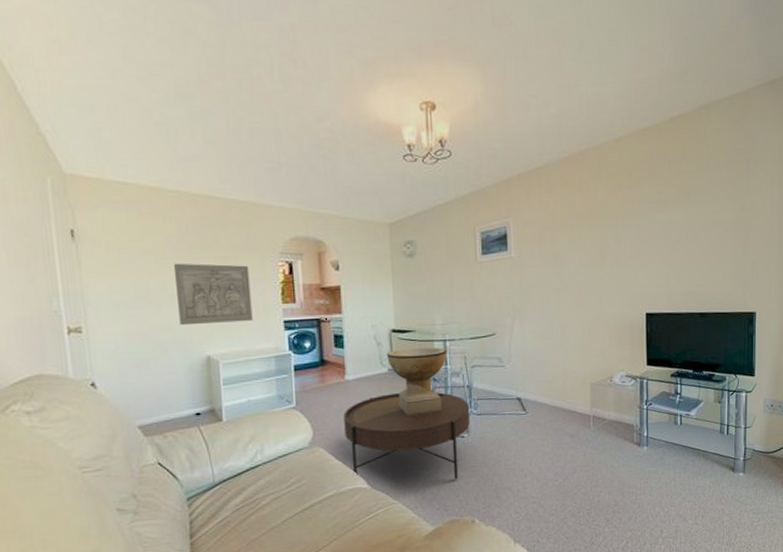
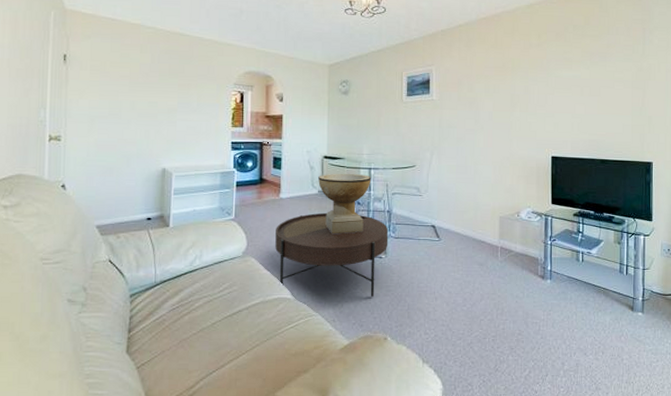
relief sculpture: present [174,263,253,326] -> none [143,87,207,141]

